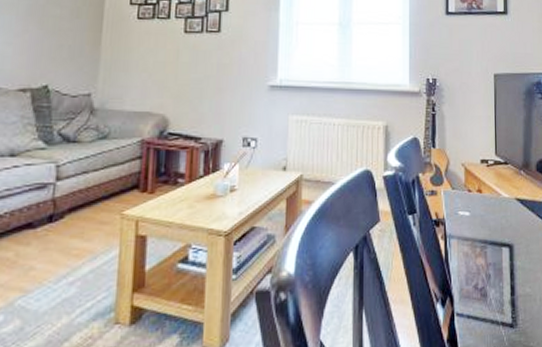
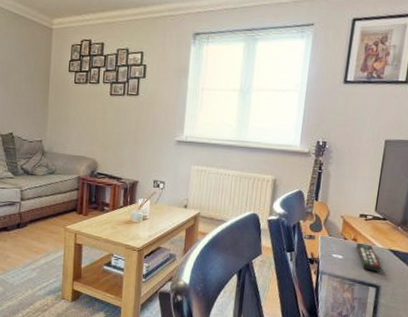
remote control: none [482,193,511,228] -> present [356,242,382,273]

